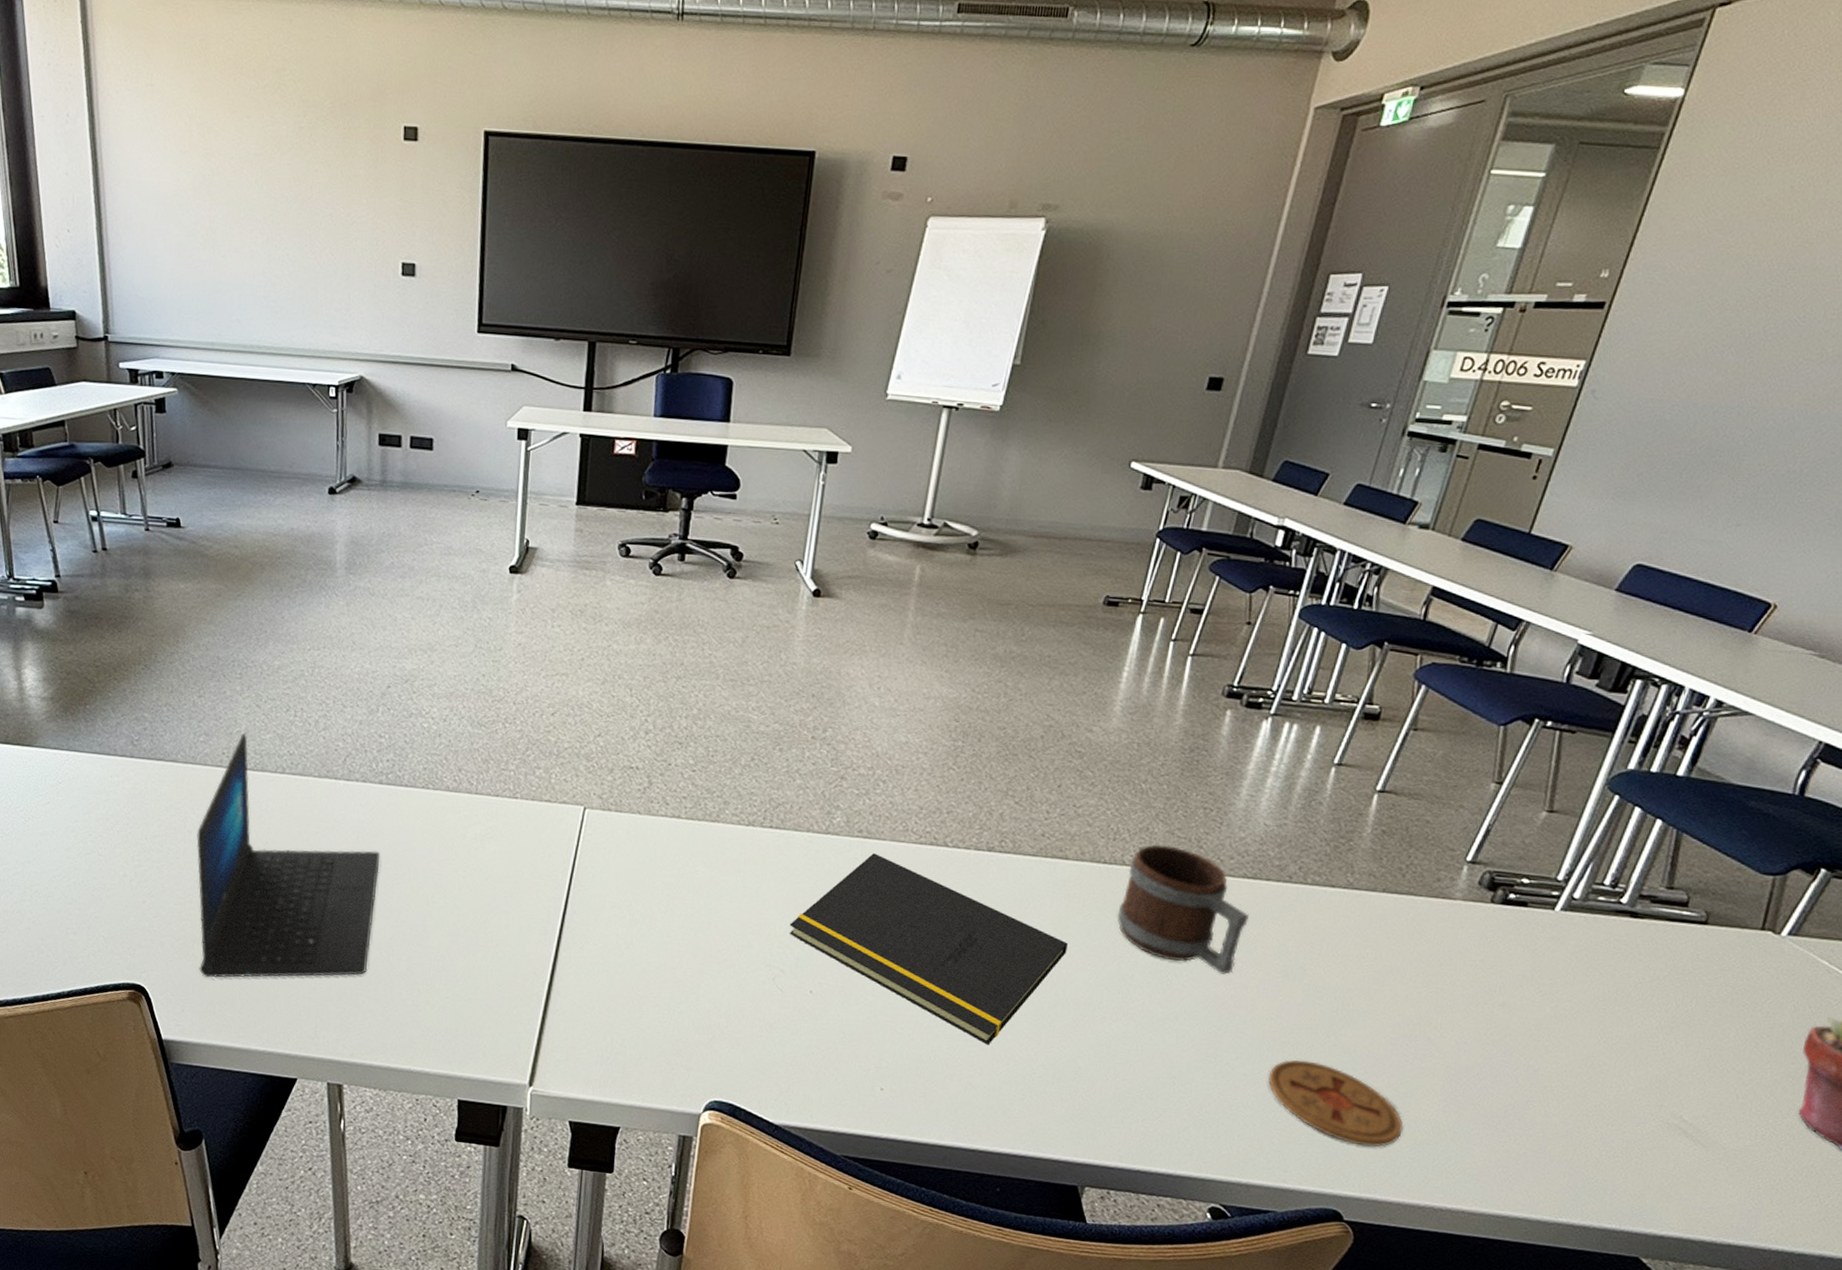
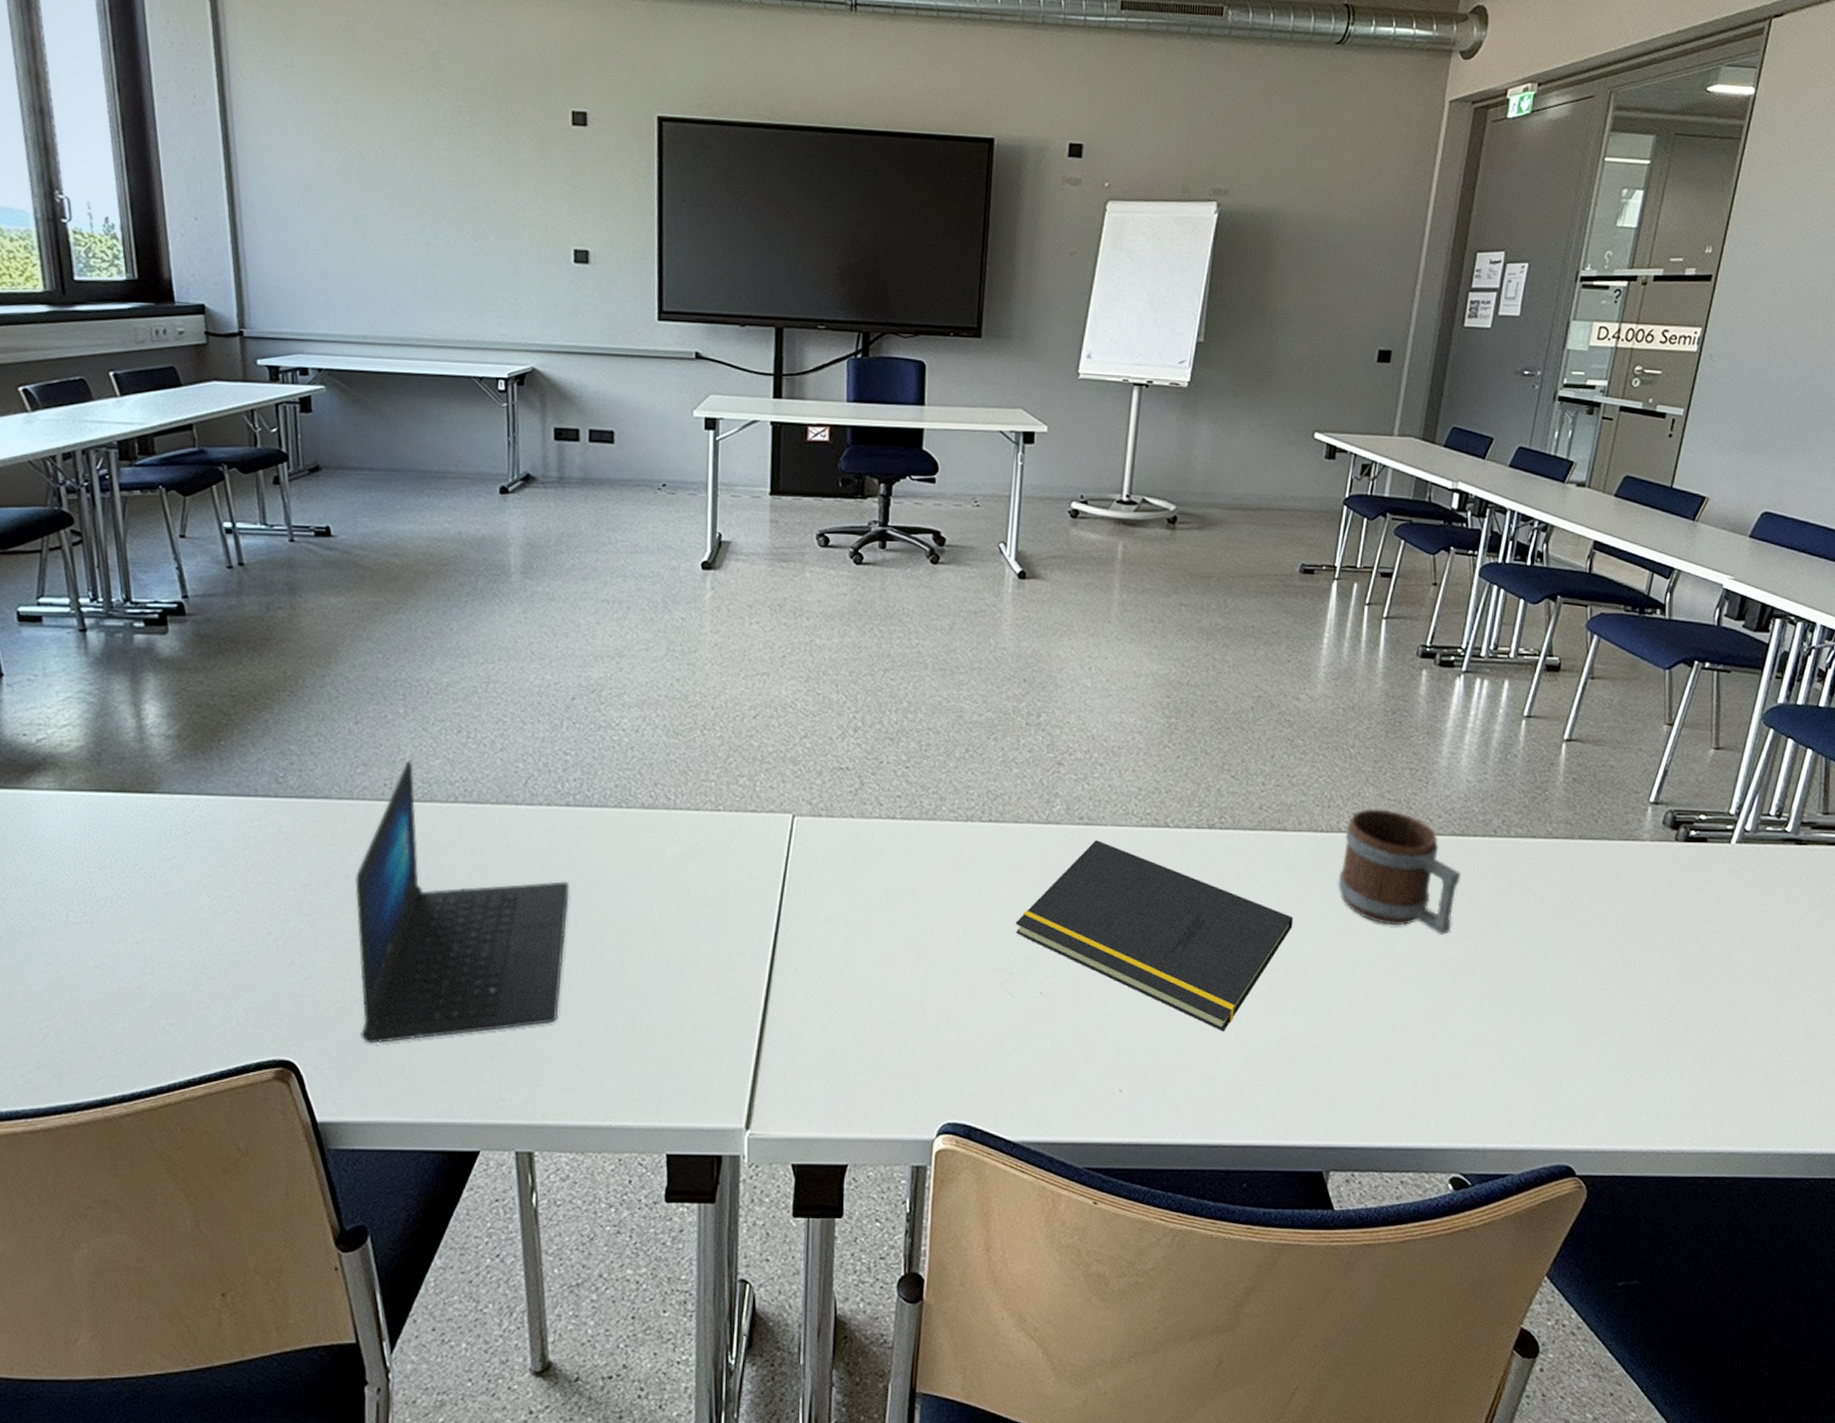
coaster: present [1268,1059,1403,1147] -> none [1494,1015,1621,1097]

